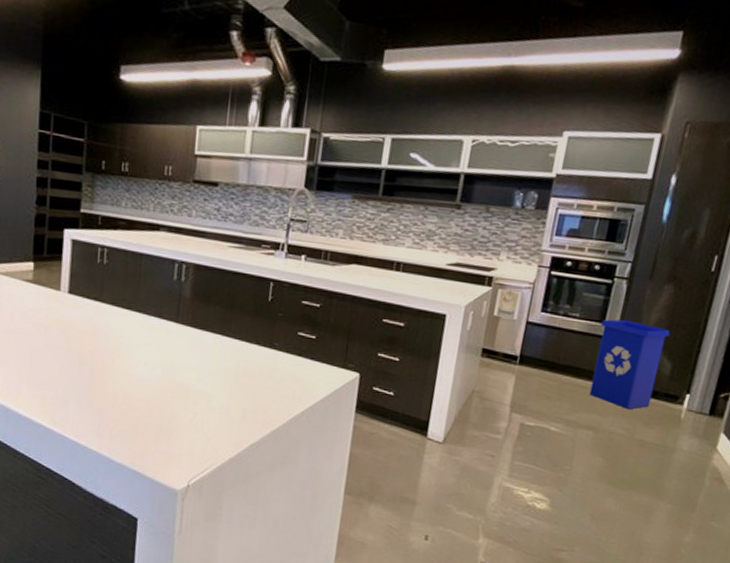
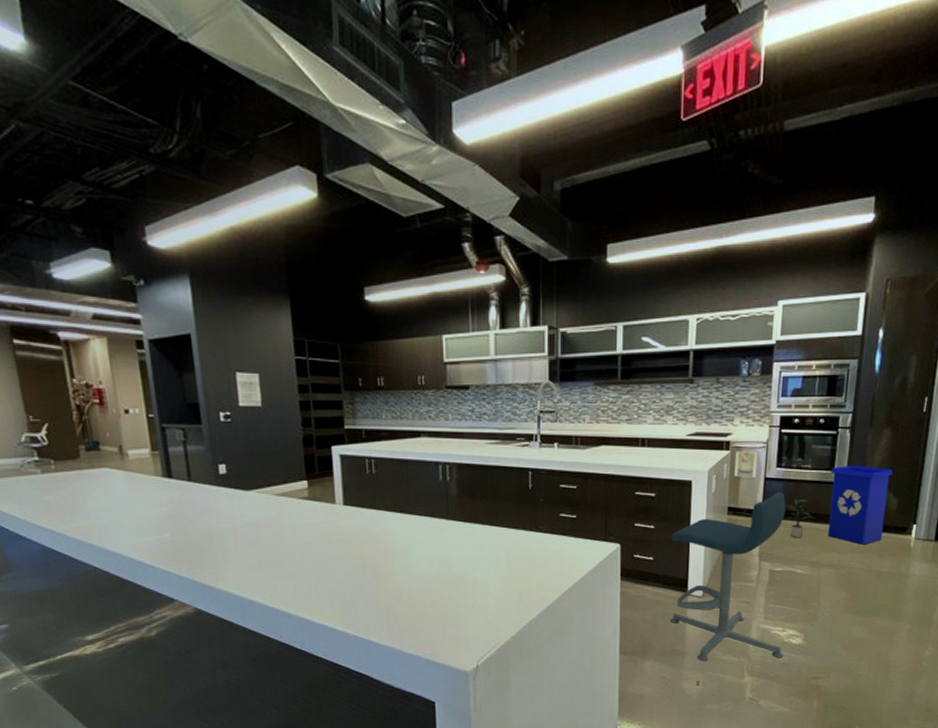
bar stool: none [404,338,547,523] -> present [670,492,786,661]
potted plant: none [544,349,579,393] -> present [784,499,816,538]

